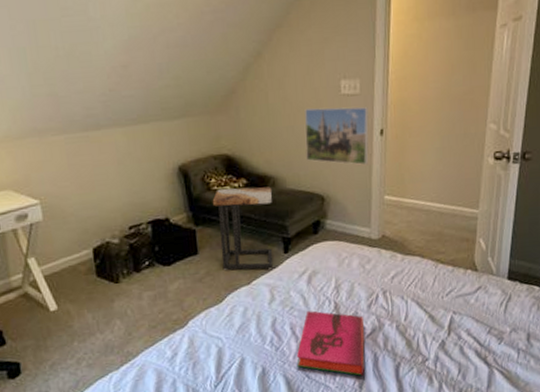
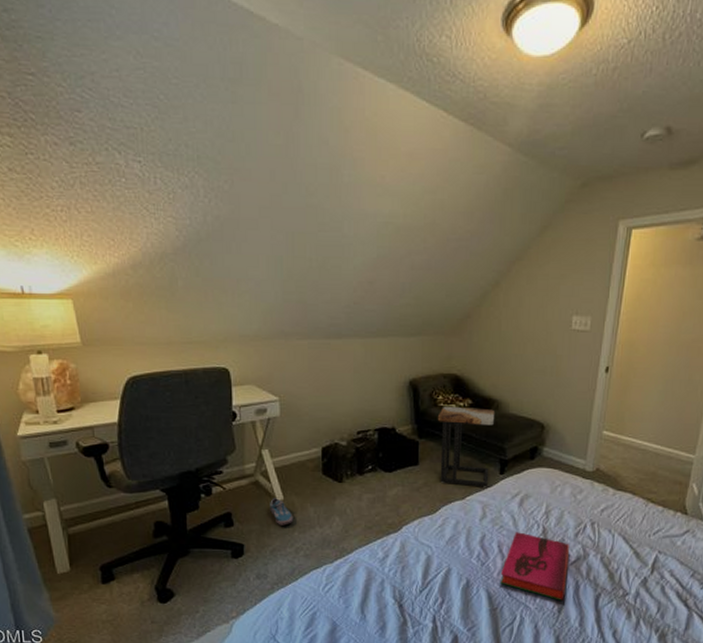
shoe: none [43,308,71,337] -> present [270,498,294,526]
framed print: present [304,106,369,166] -> none [531,339,596,400]

